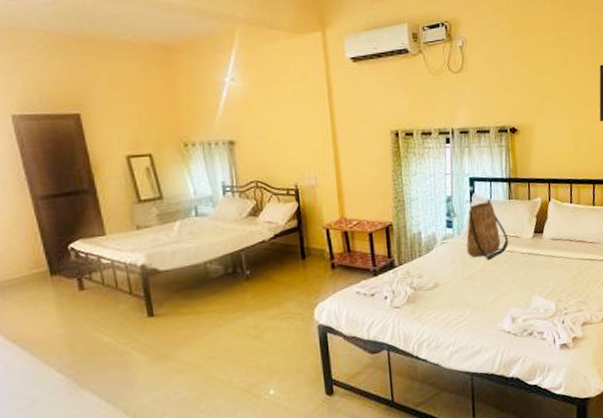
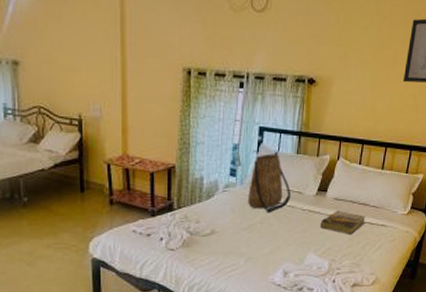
book: none [541,250,585,273] -> present [320,211,366,235]

